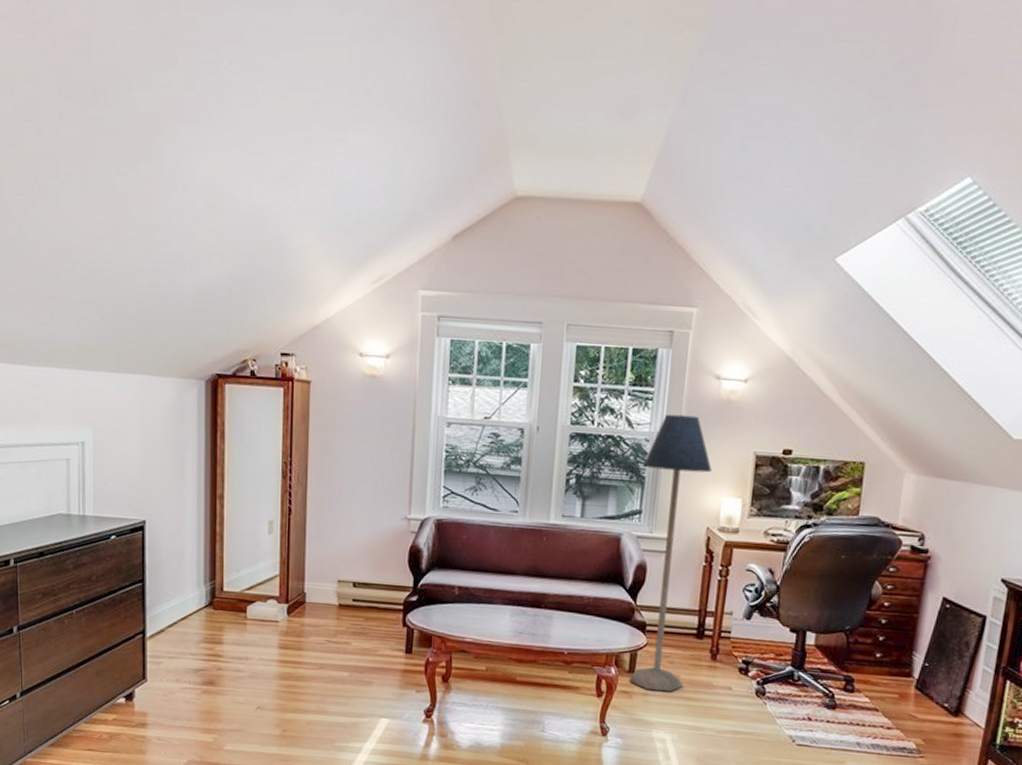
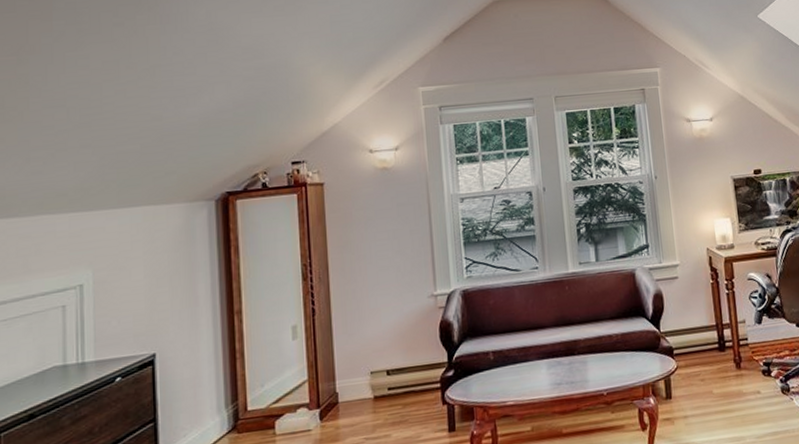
floor lamp: present [629,414,712,692] -> none [641,155,717,413]

